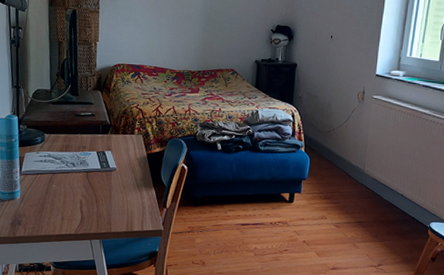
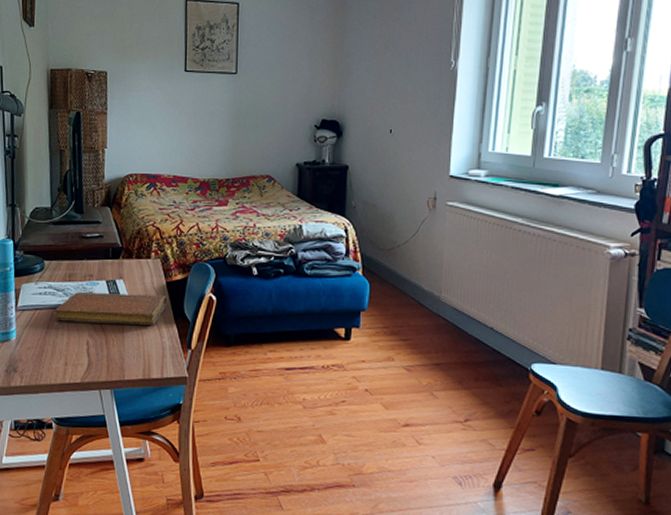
notebook: none [54,161,148,188] -> present [55,292,168,325]

